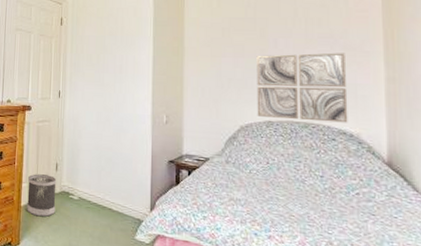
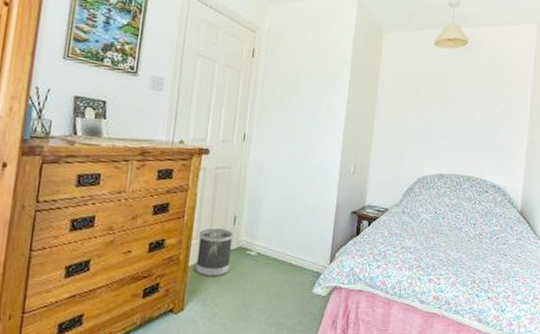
wall art: present [256,52,348,123] -> none [432,112,503,178]

